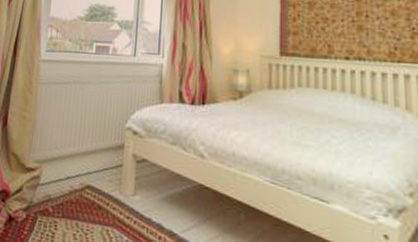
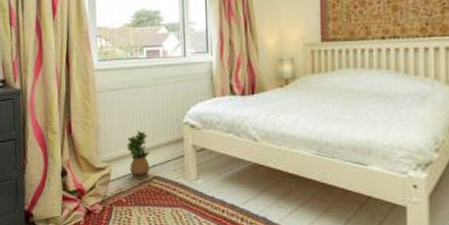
potted plant: none [62,130,86,188] -> present [127,130,150,179]

